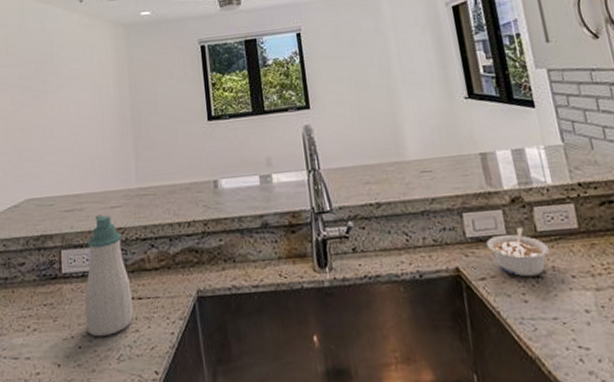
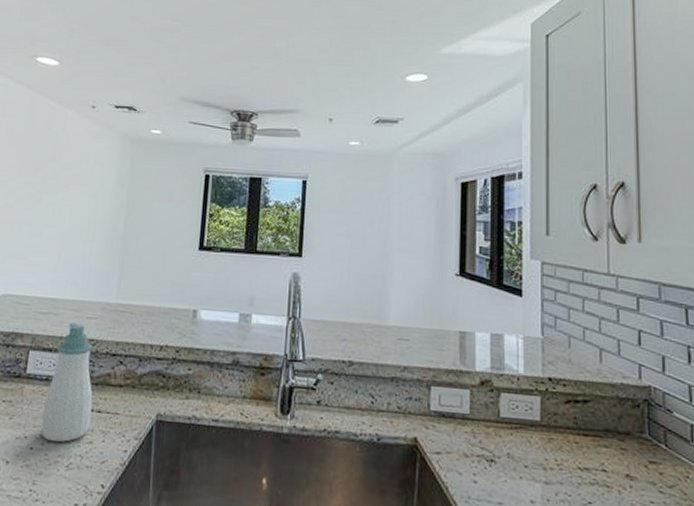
legume: present [486,228,550,277] -> none [449,410,509,460]

